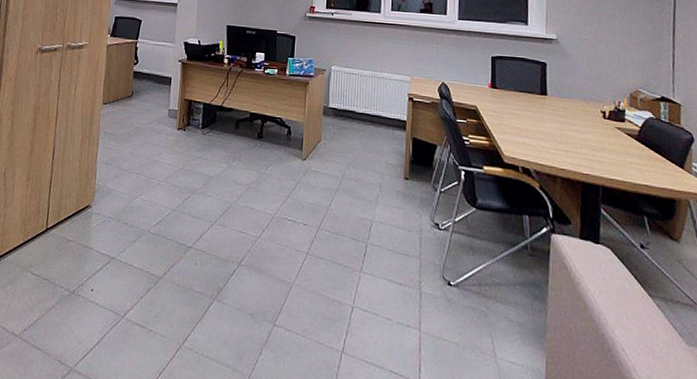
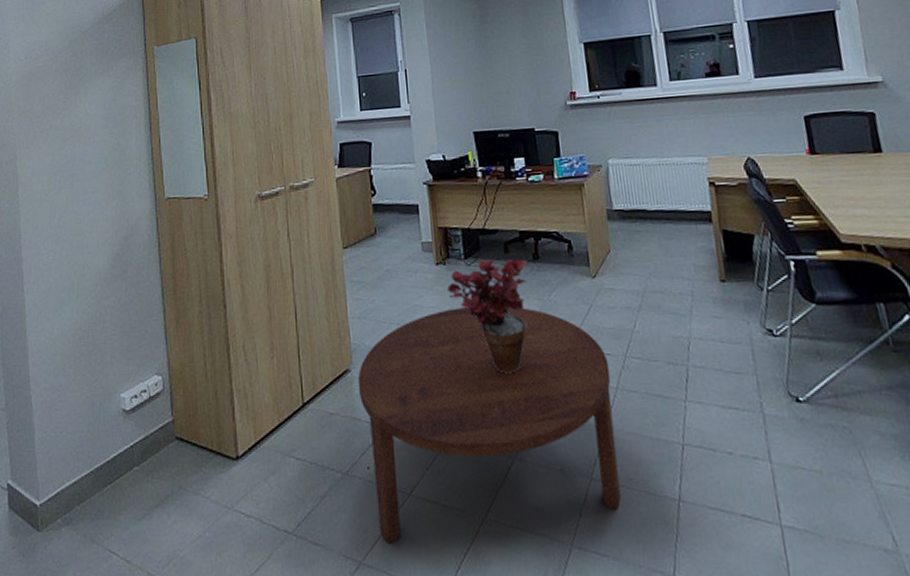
coffee table: none [93,167,305,357] -> present [357,307,621,545]
potted plant: none [182,131,252,229] -> present [446,258,528,374]

